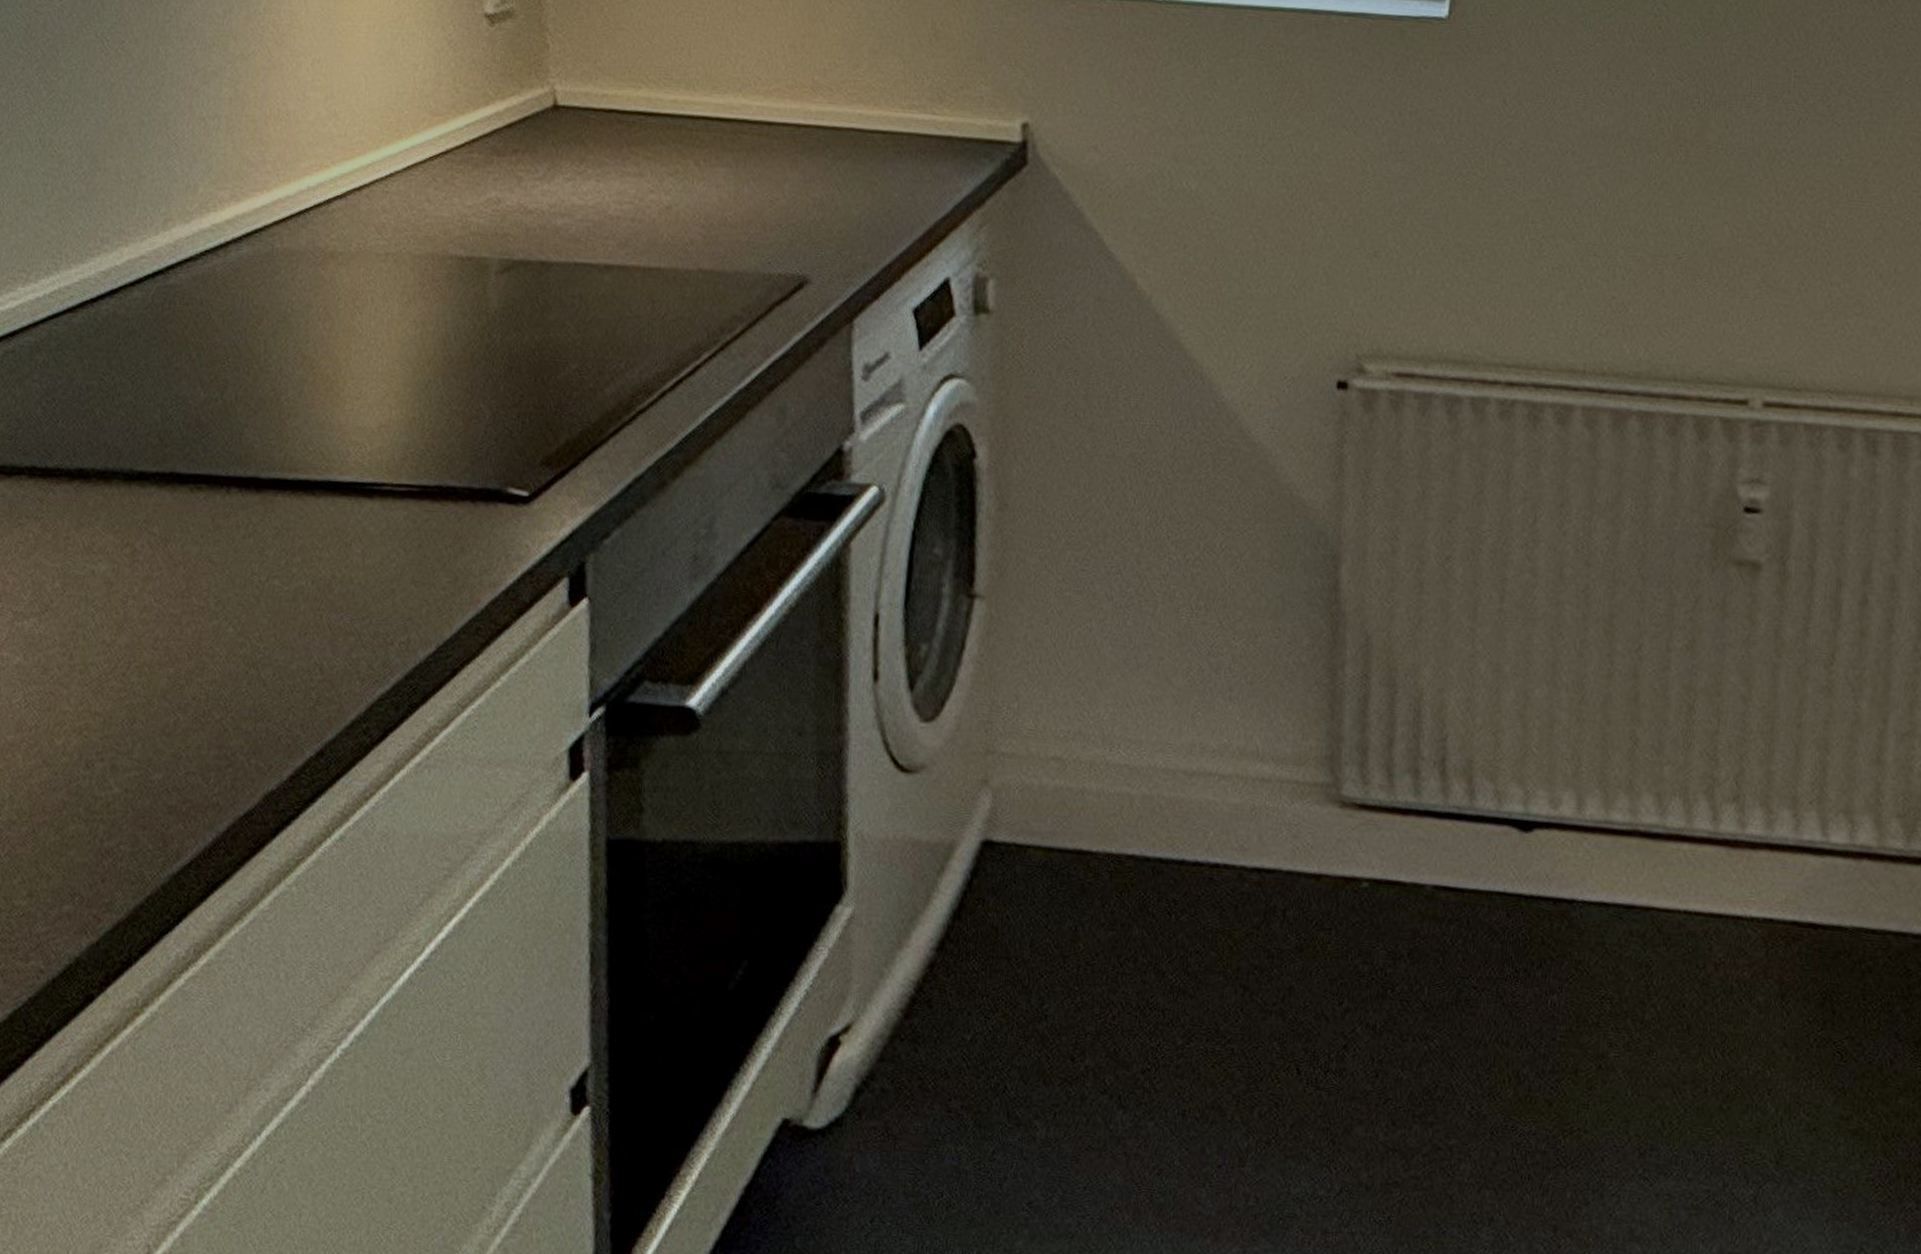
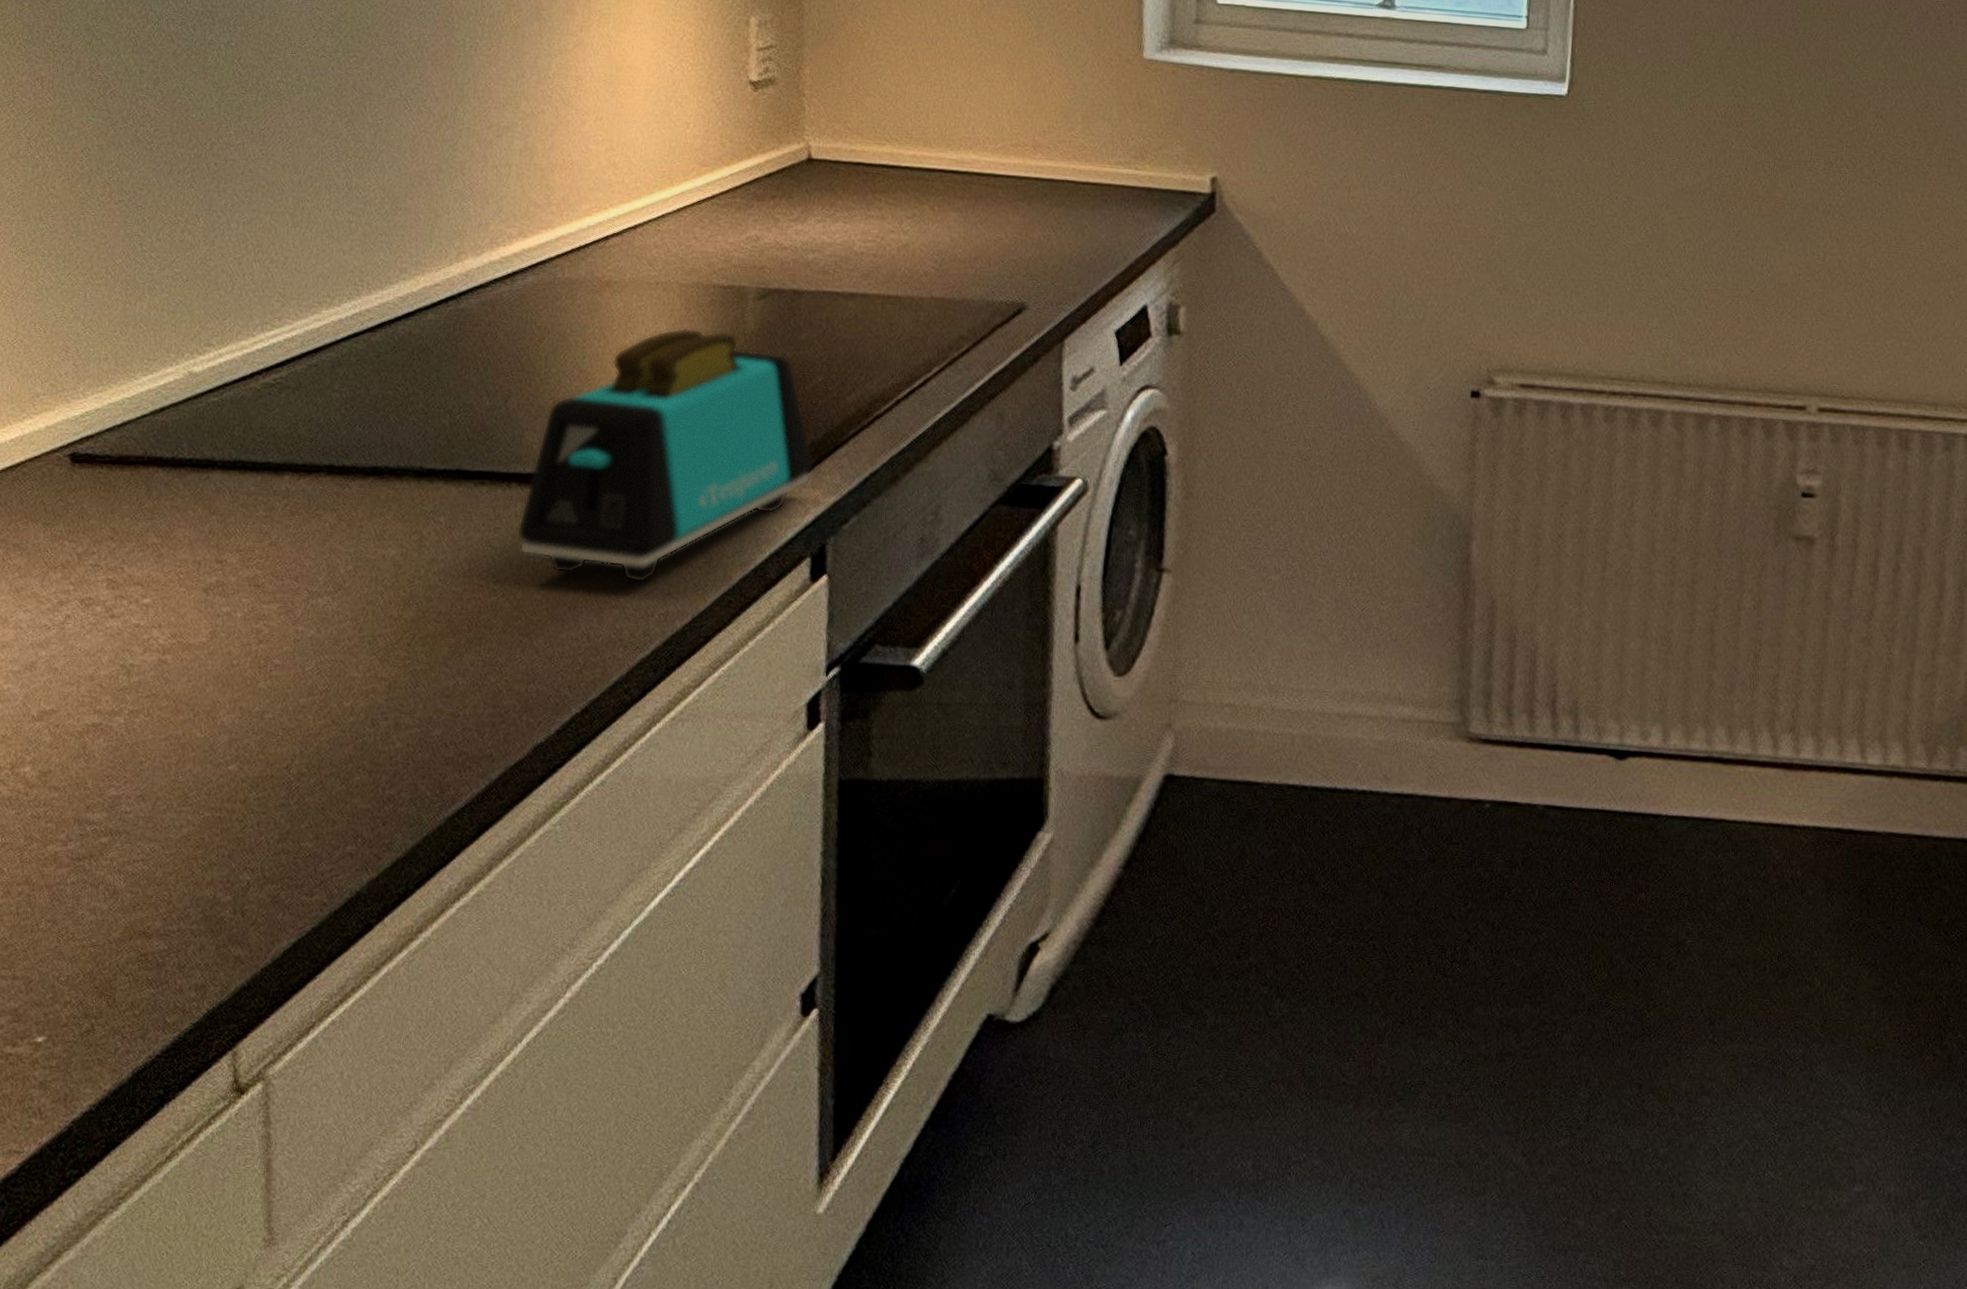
toaster: none [238,306,570,606] -> present [516,328,815,583]

